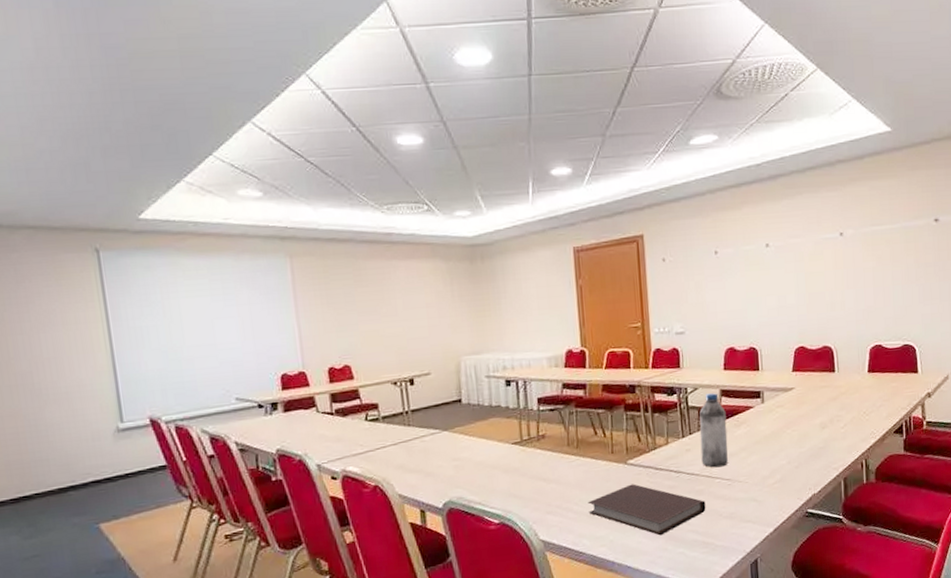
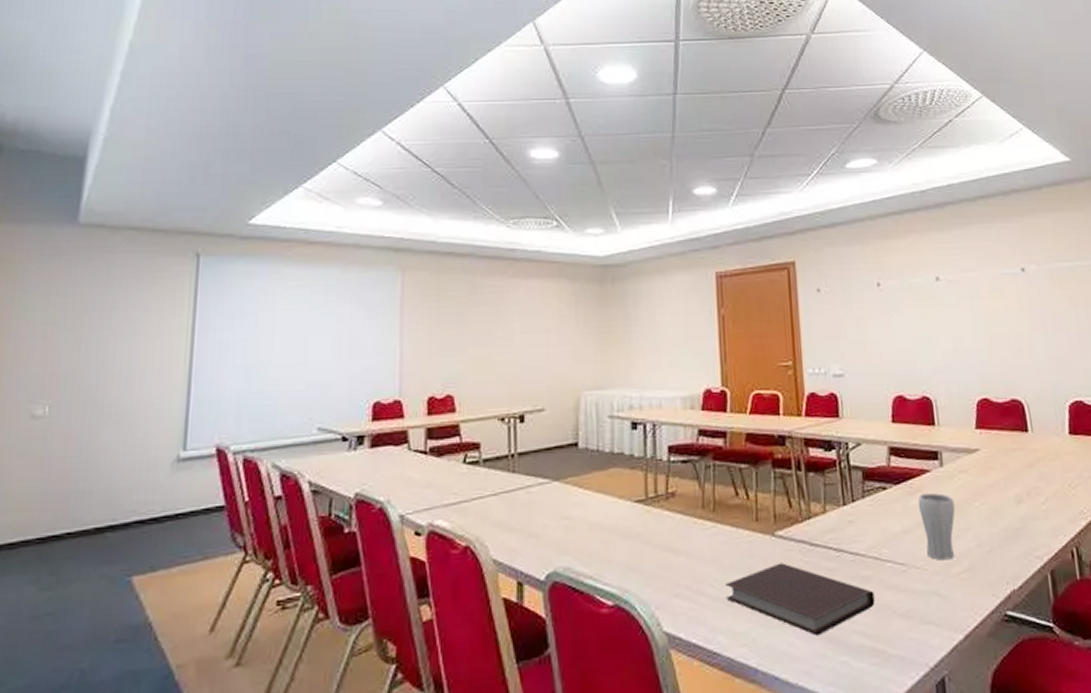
water bottle: present [699,393,728,468] -> none [864,450,901,547]
drinking glass: none [742,424,772,475] -> present [917,493,955,561]

